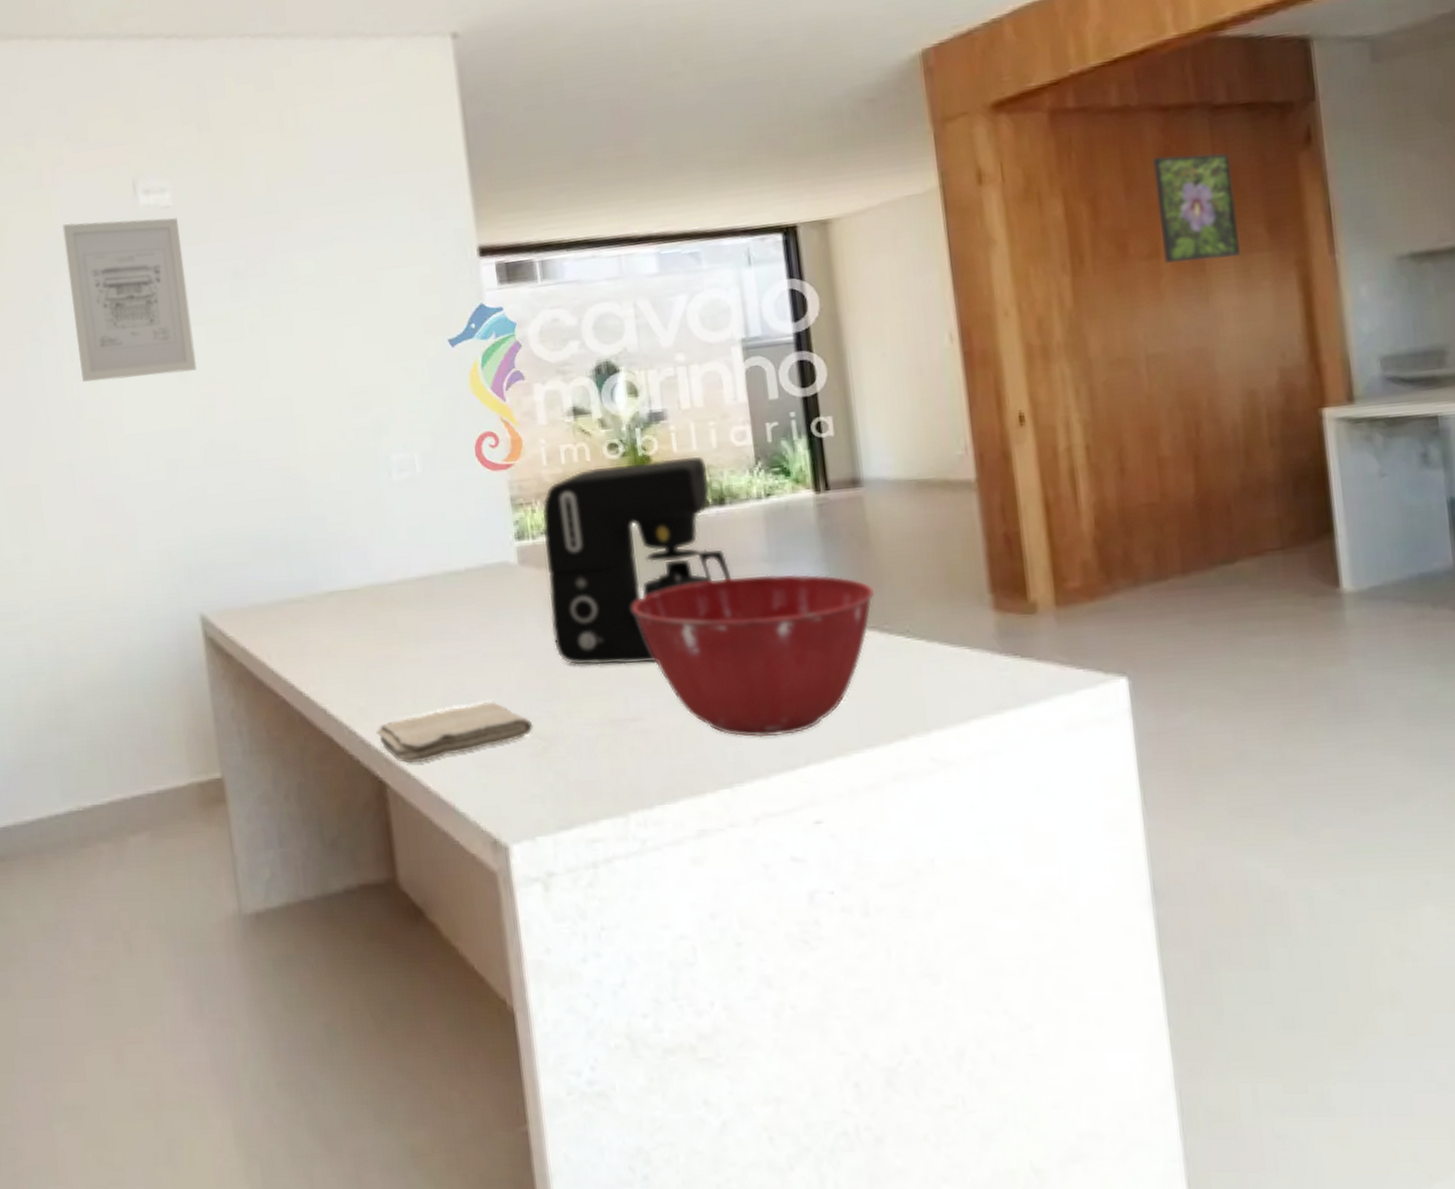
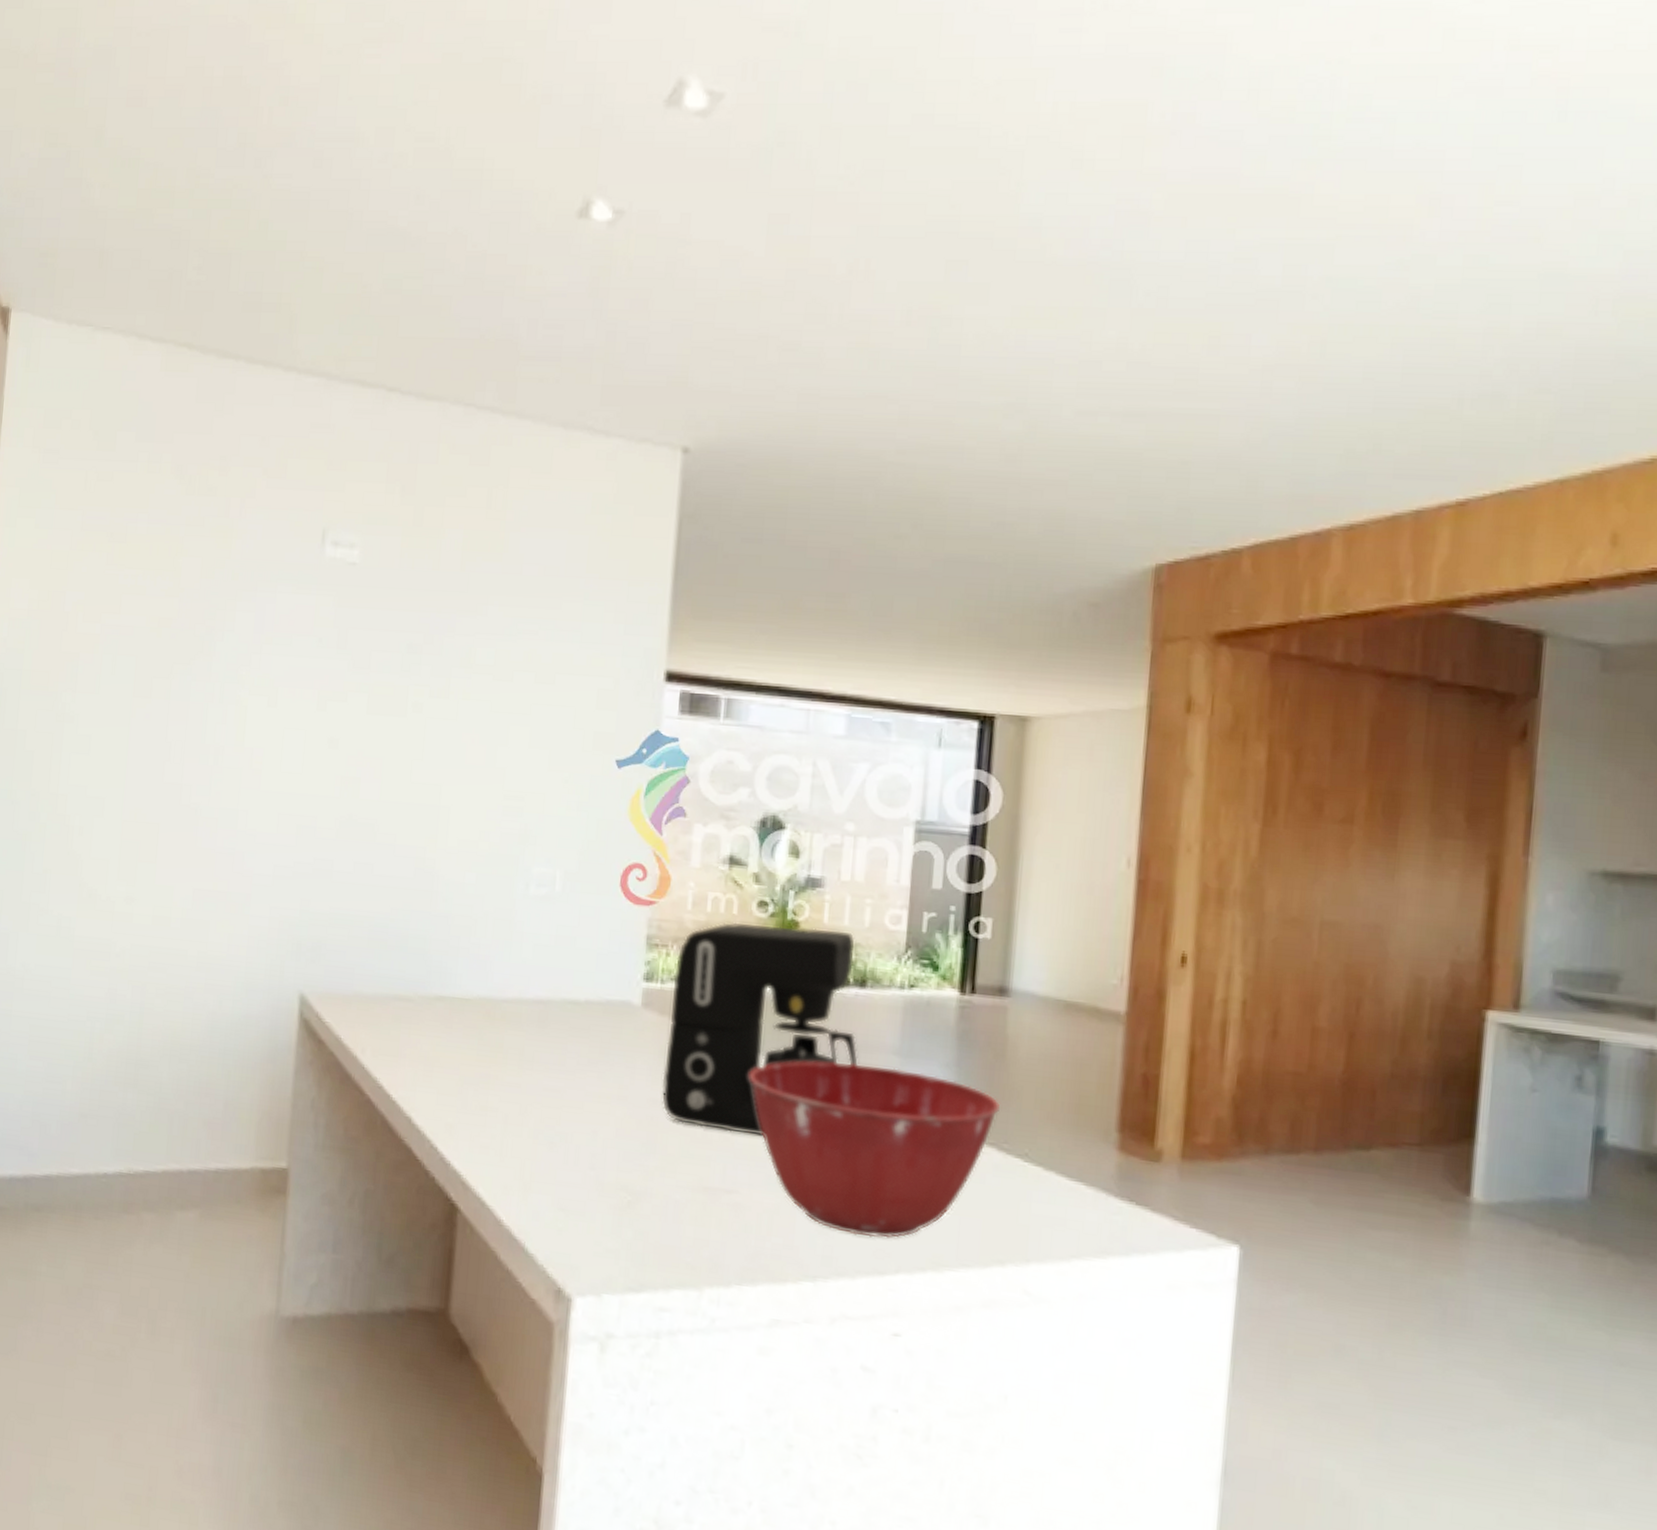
wall art: present [62,217,197,382] -> none [227,559,361,739]
washcloth: present [376,701,533,764] -> none [458,1142,623,1193]
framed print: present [1151,153,1240,263] -> none [1357,722,1443,838]

